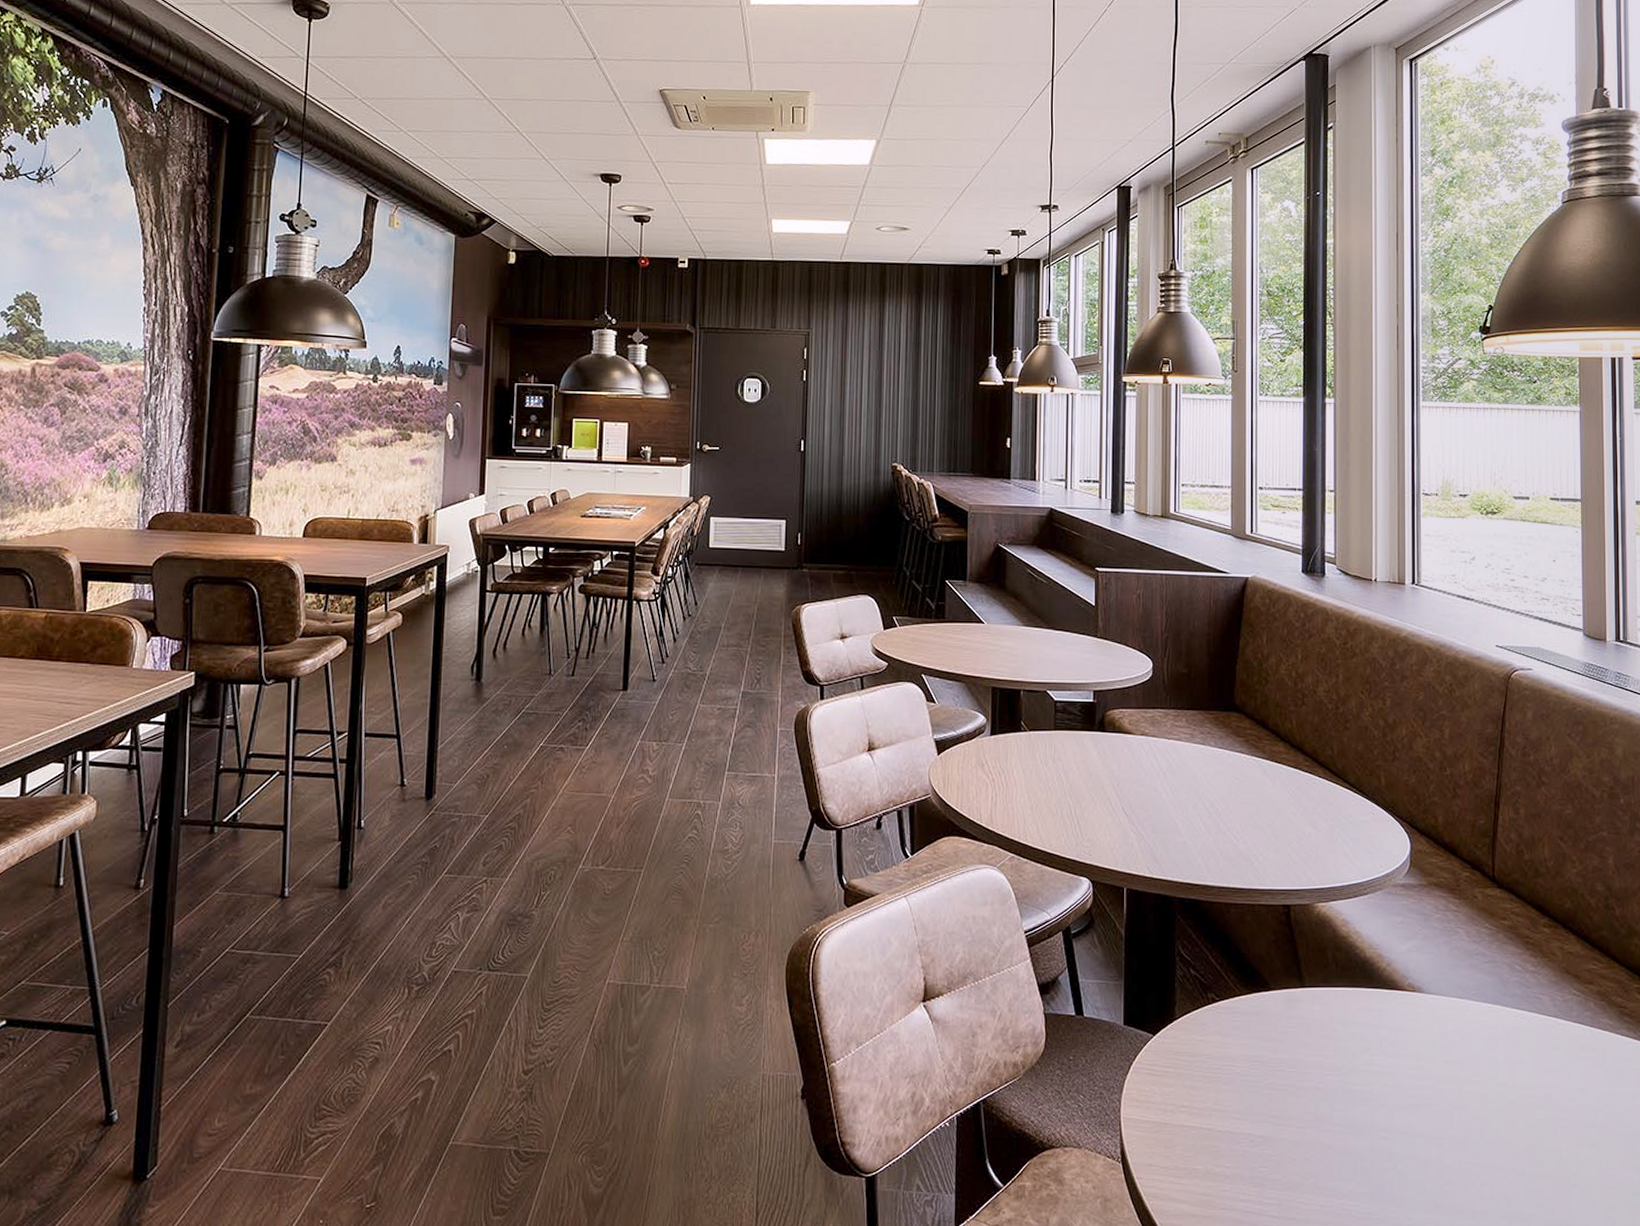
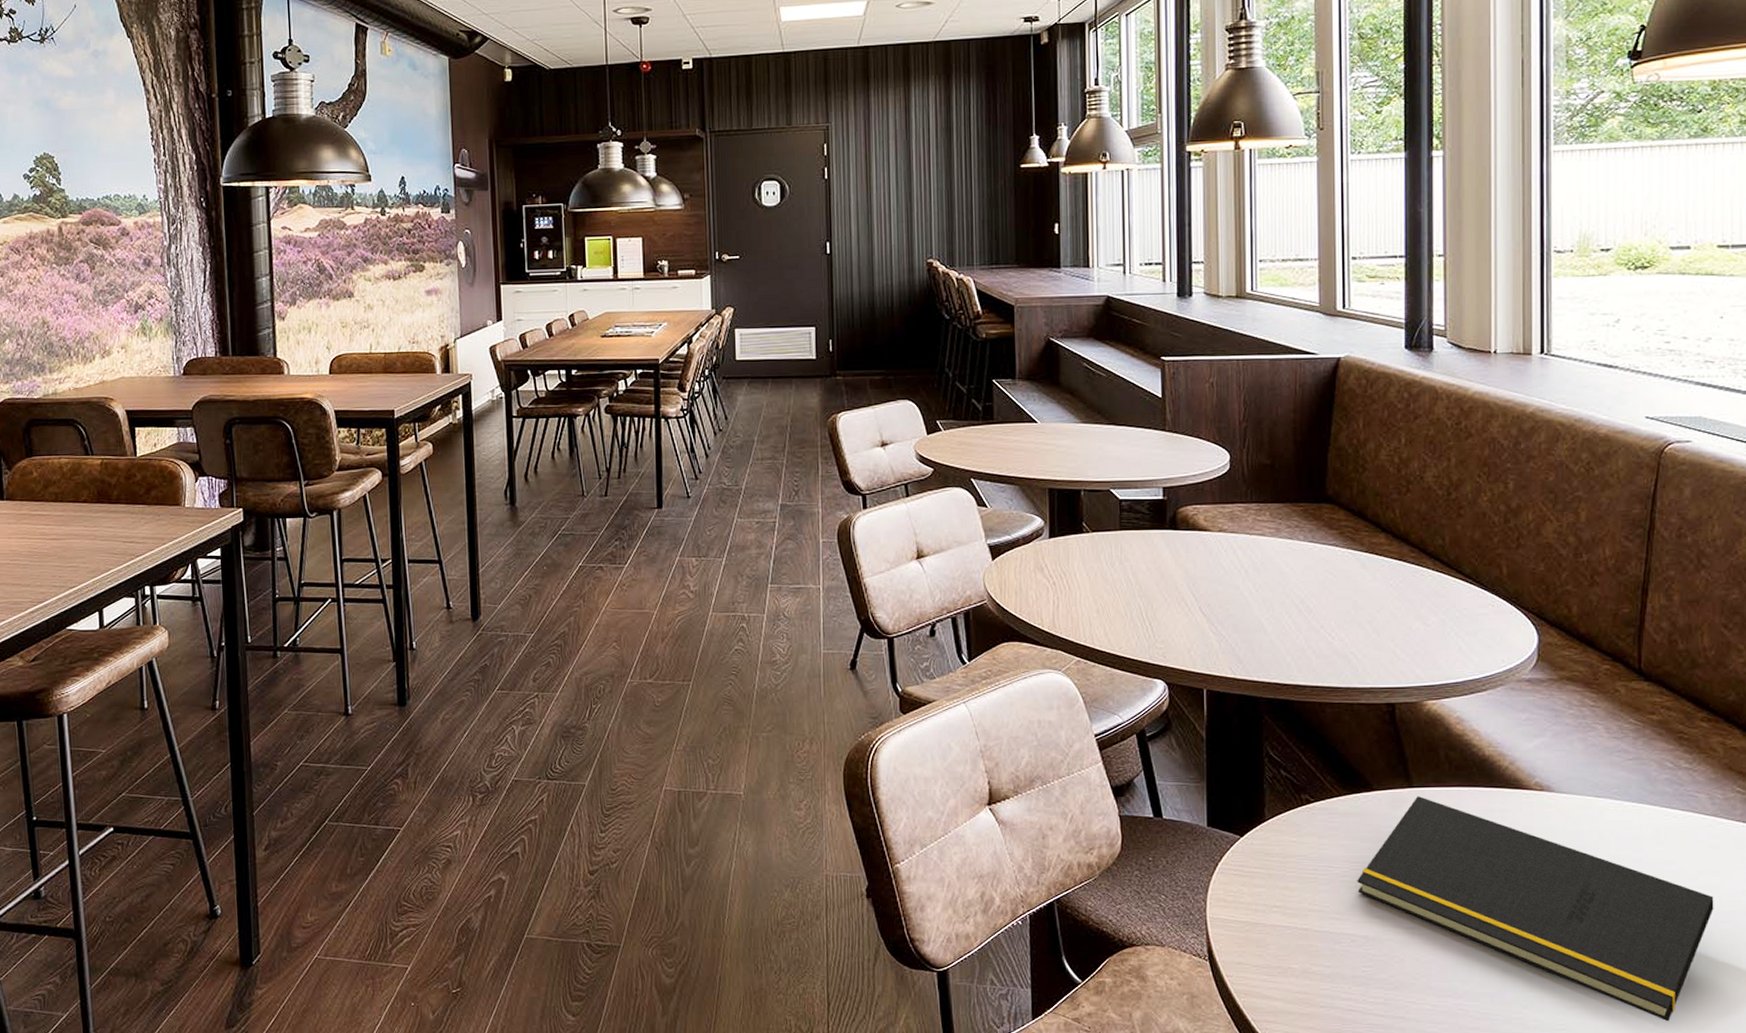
notepad: none [1255,996,1557,1219] -> present [1357,796,1714,1022]

